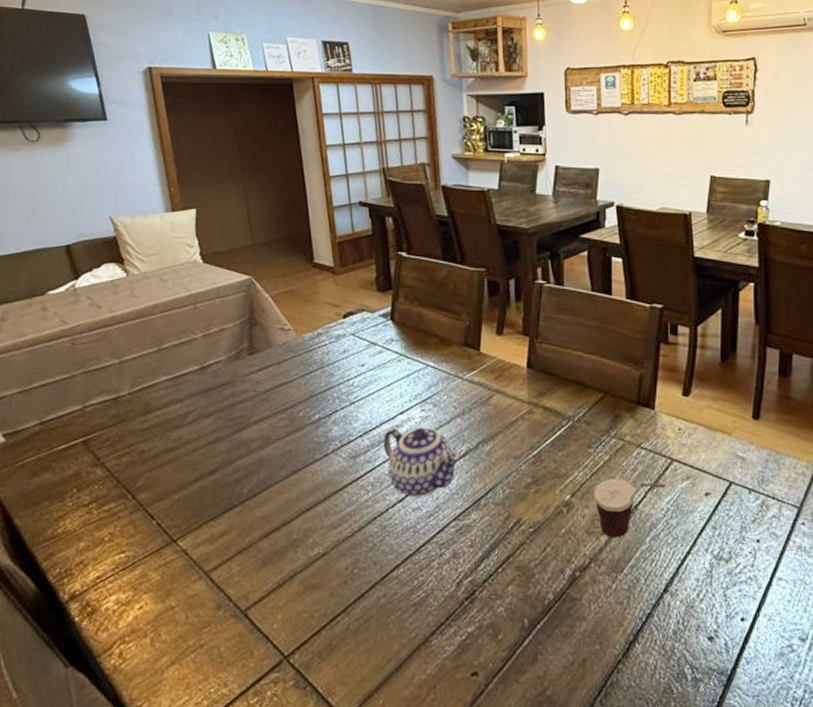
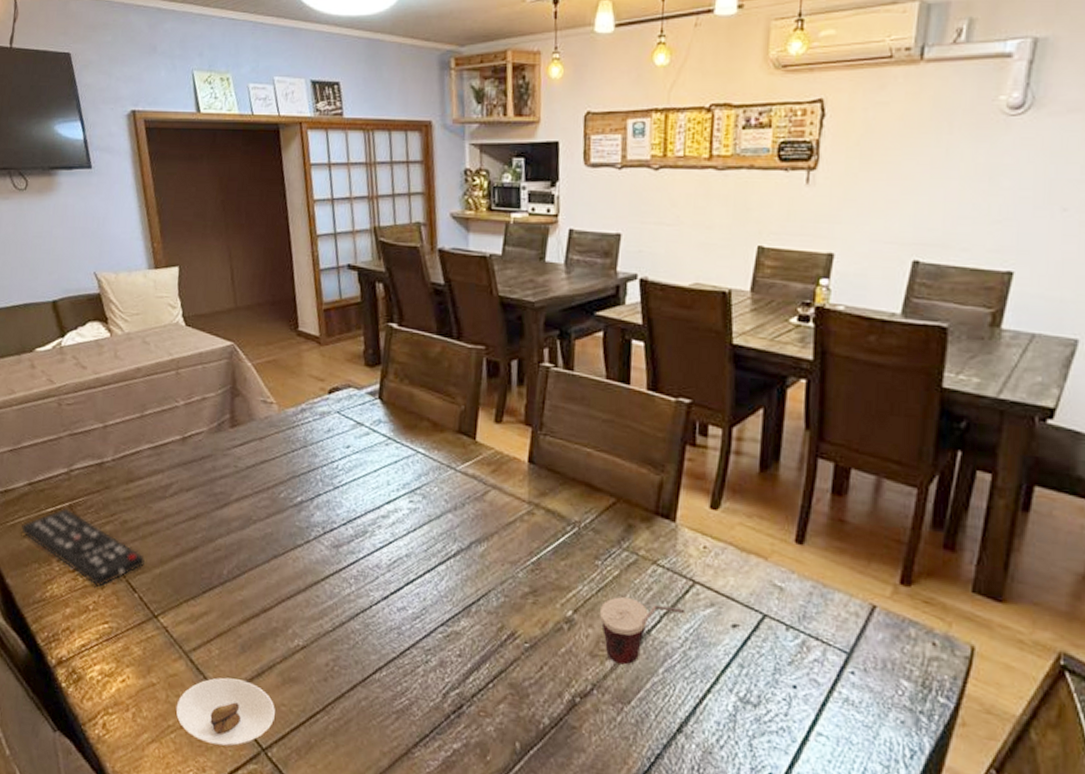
remote control: none [31,445,163,518] -> present [21,509,145,587]
saucer: none [196,592,297,659] -> present [175,677,275,746]
teapot: present [383,428,461,498] -> none [367,518,452,597]

